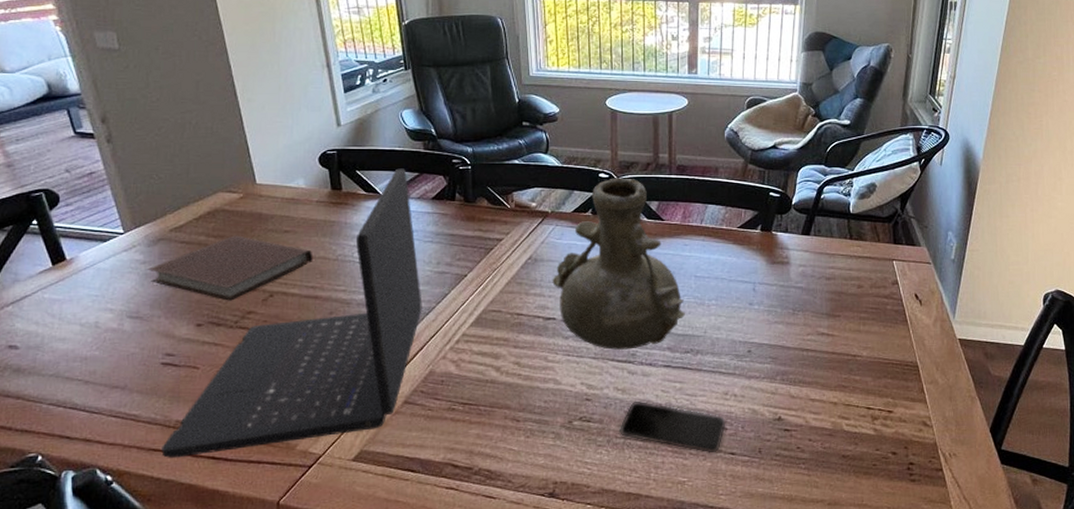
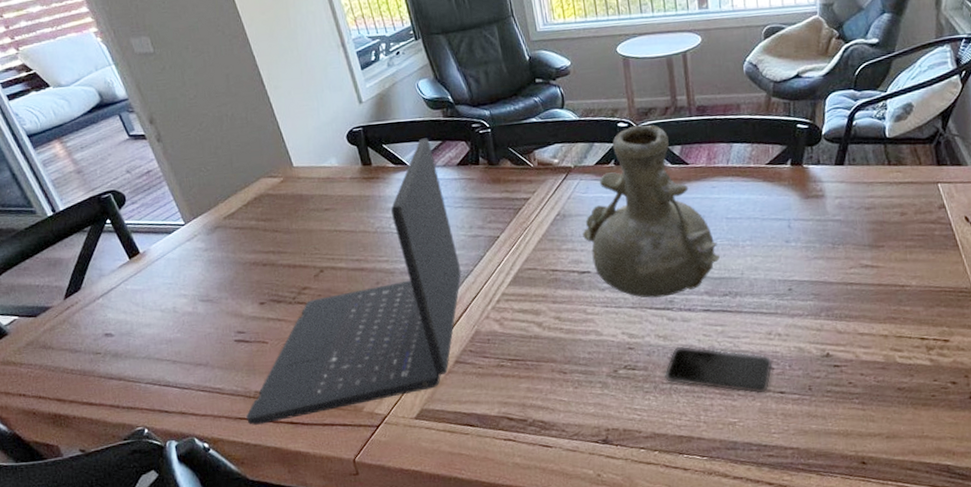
notebook: present [147,235,313,301] -> none [210,217,355,279]

